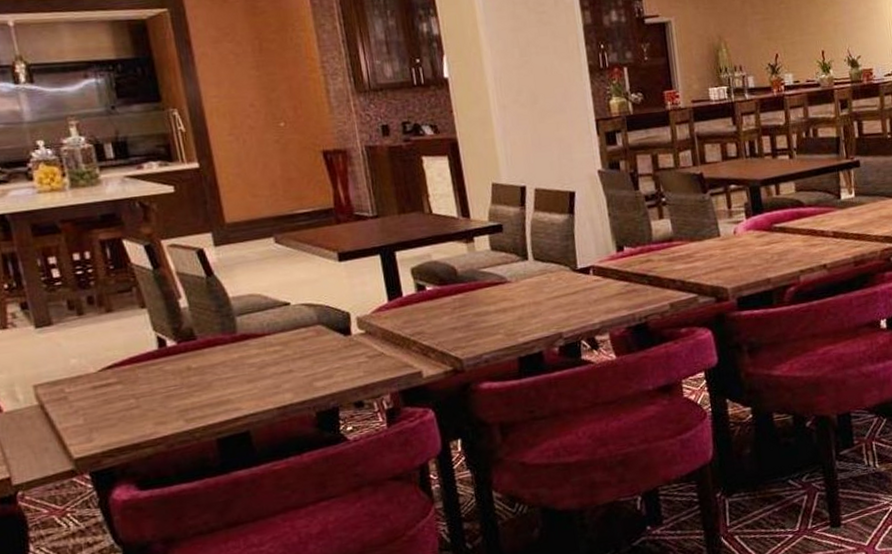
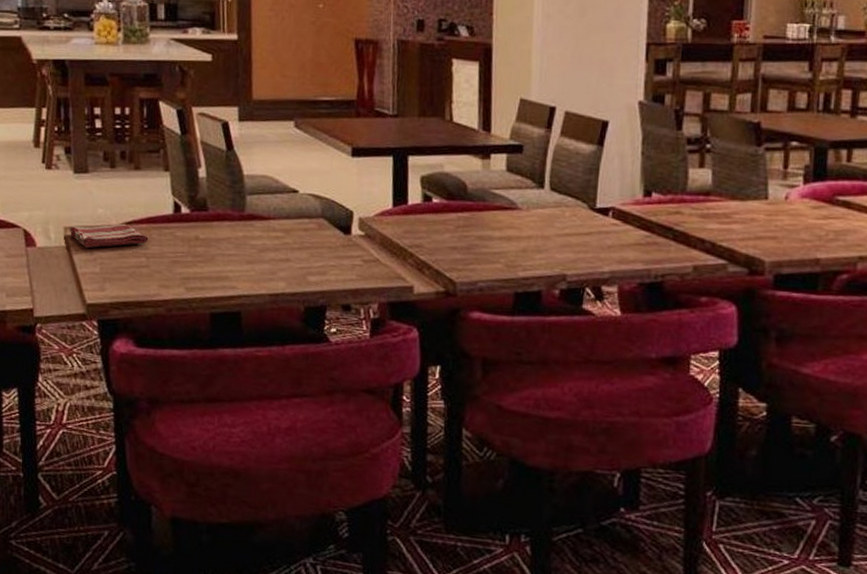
dish towel: none [39,369,135,403] -> present [69,223,149,249]

